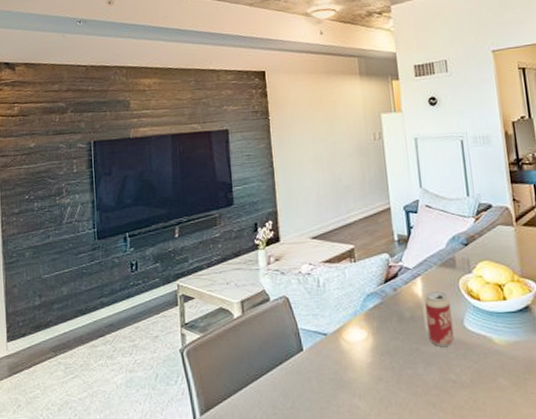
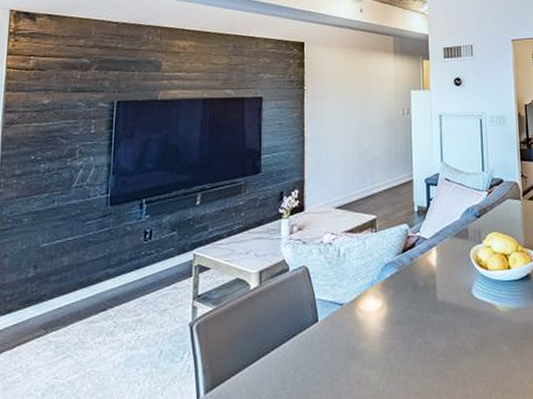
beverage can: present [424,290,455,347] -> none [437,260,463,315]

